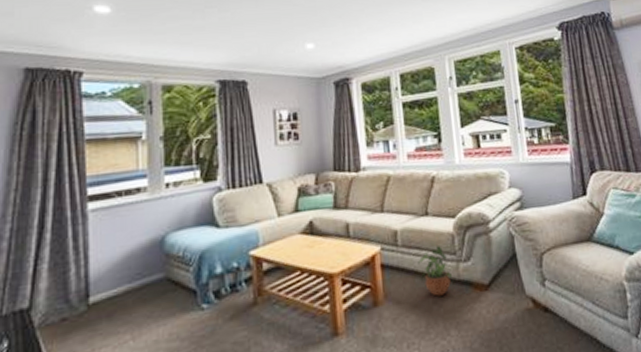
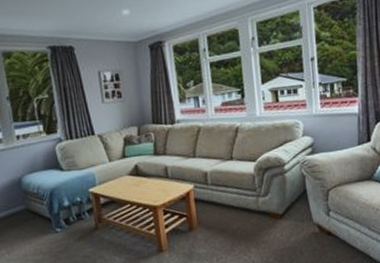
potted plant: present [418,246,452,297] -> none [225,184,253,223]

